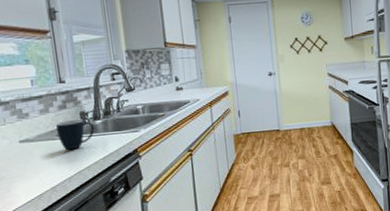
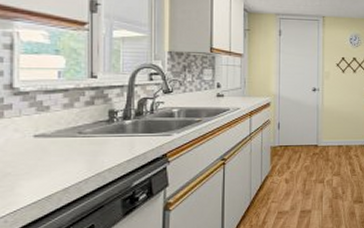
mug: present [55,119,95,151] -> none [78,117,122,150]

